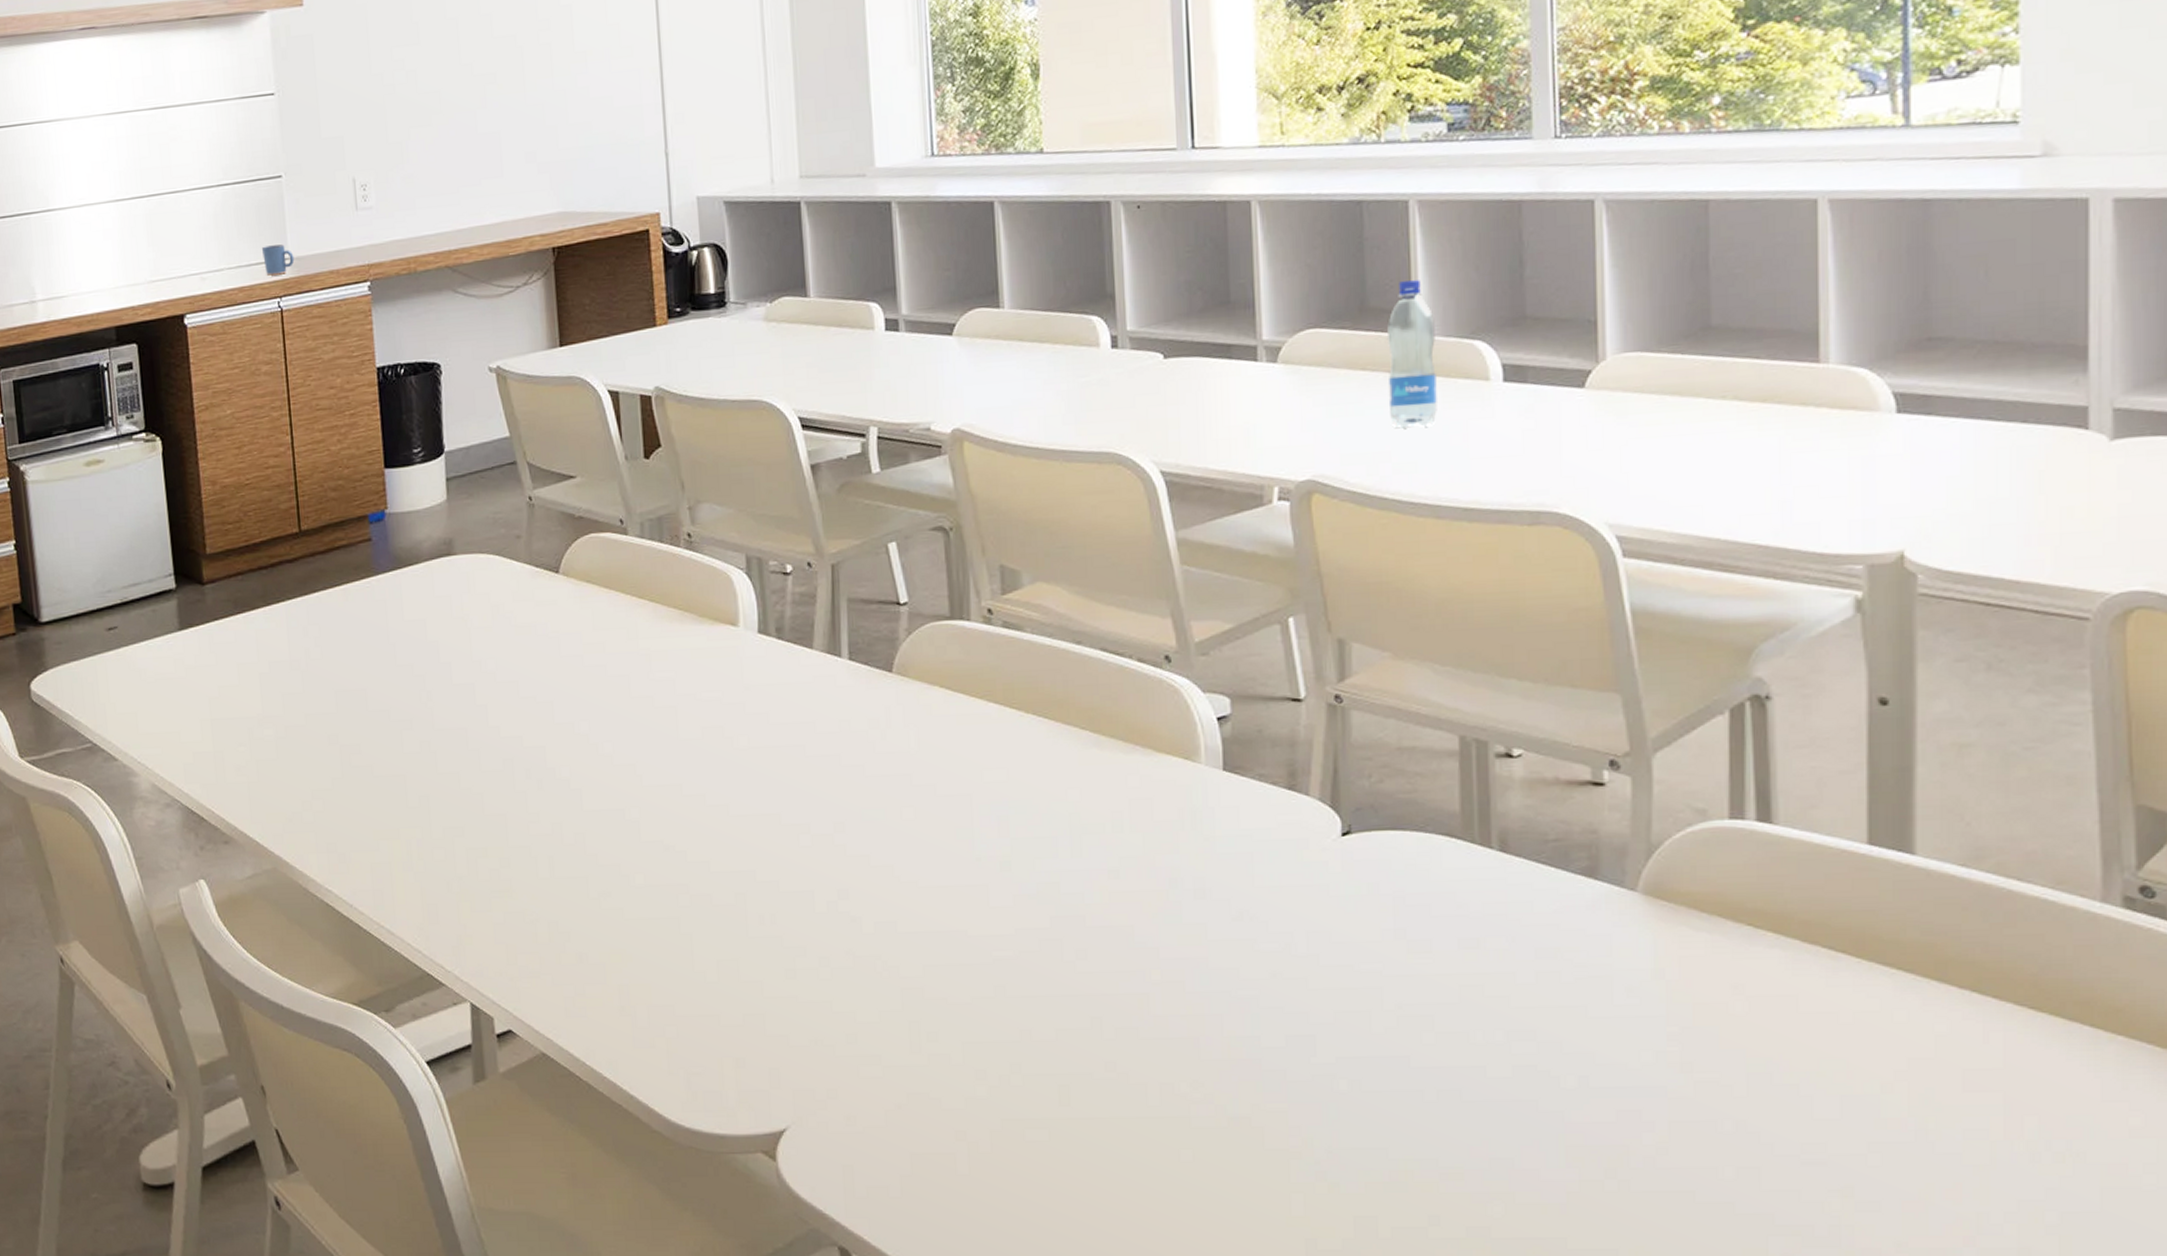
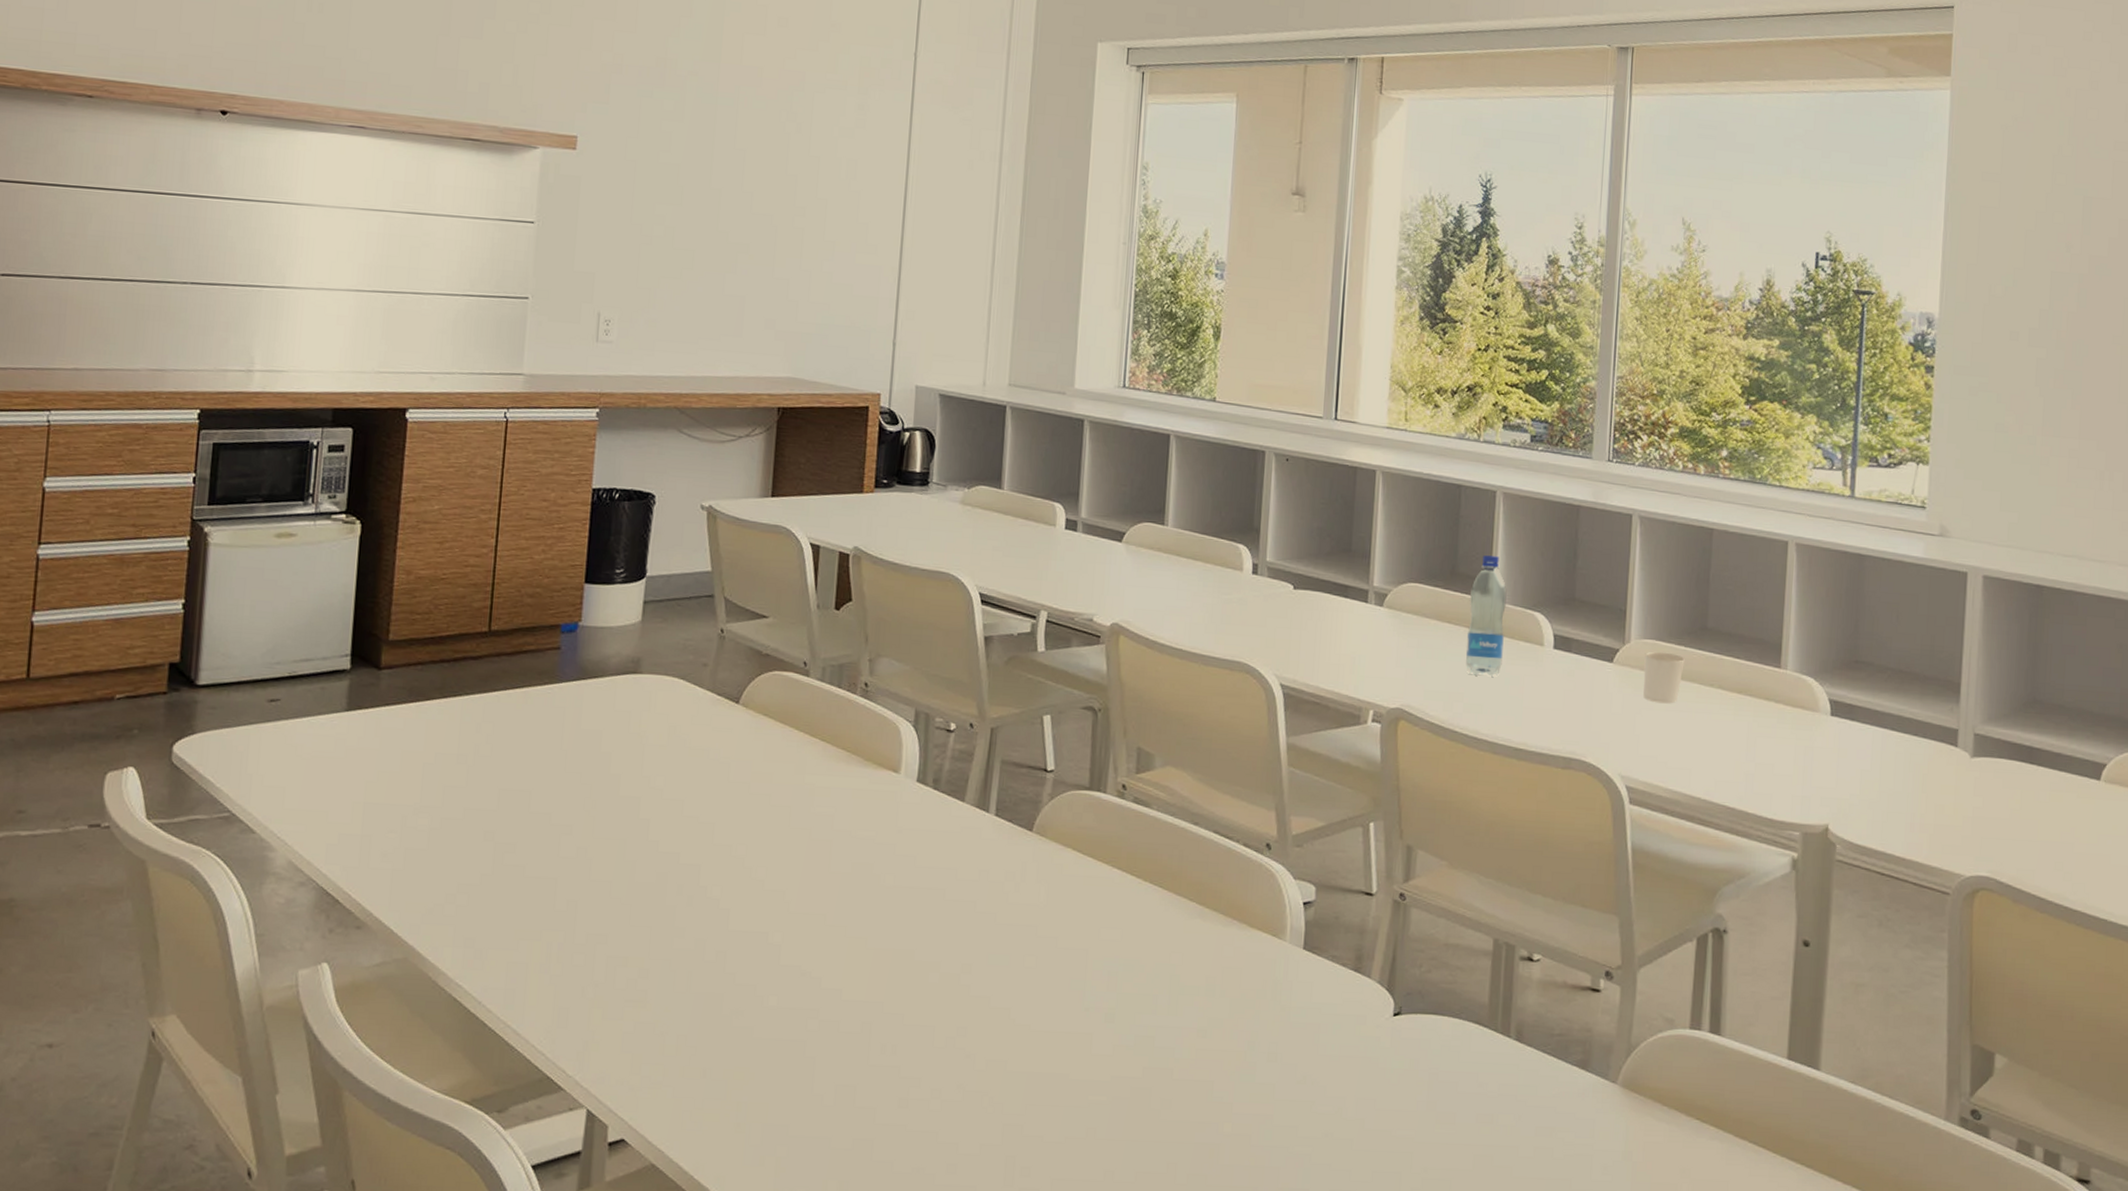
mug: present [261,244,295,276] -> none [496,359,528,388]
cup: none [1627,365,1685,430] -> present [1642,651,1686,704]

